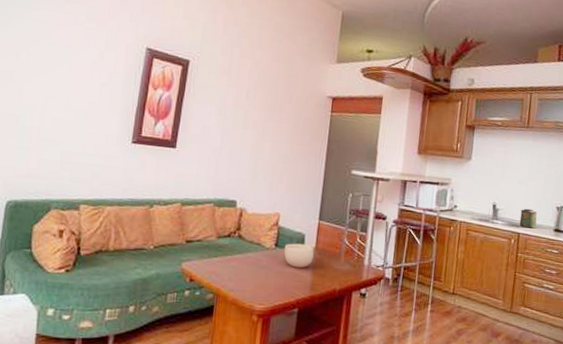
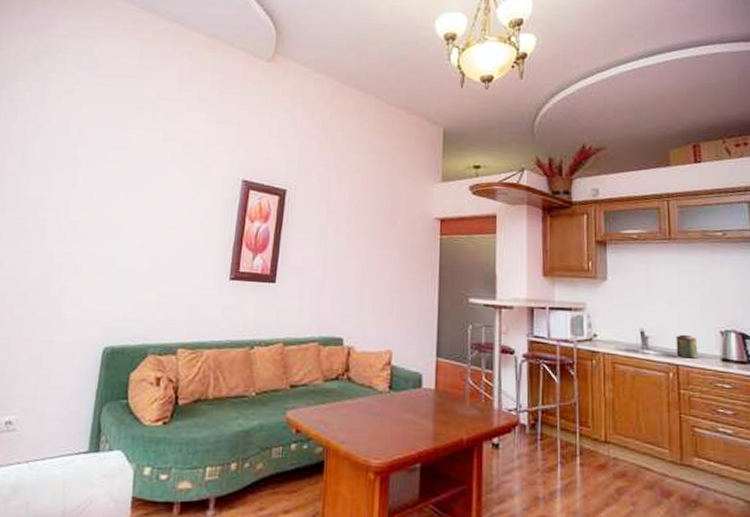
bowl: present [283,243,314,268] -> none [399,385,434,414]

